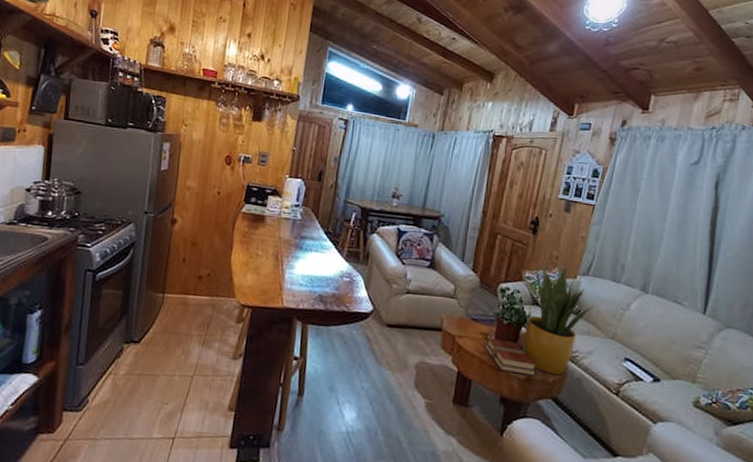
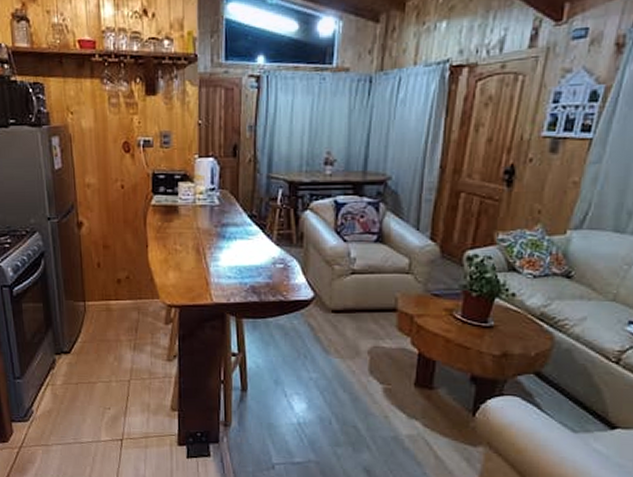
books: present [484,337,536,376] -> none [449,313,514,350]
planter: present [523,264,594,376] -> none [497,221,588,348]

